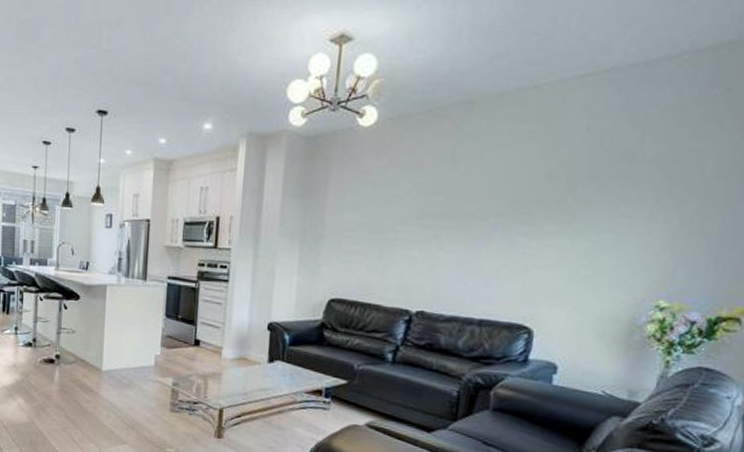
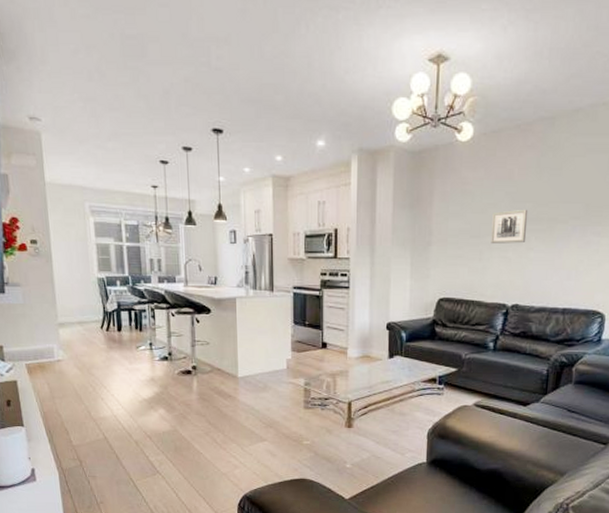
wall art: none [393,202,438,241] -> present [491,209,527,244]

